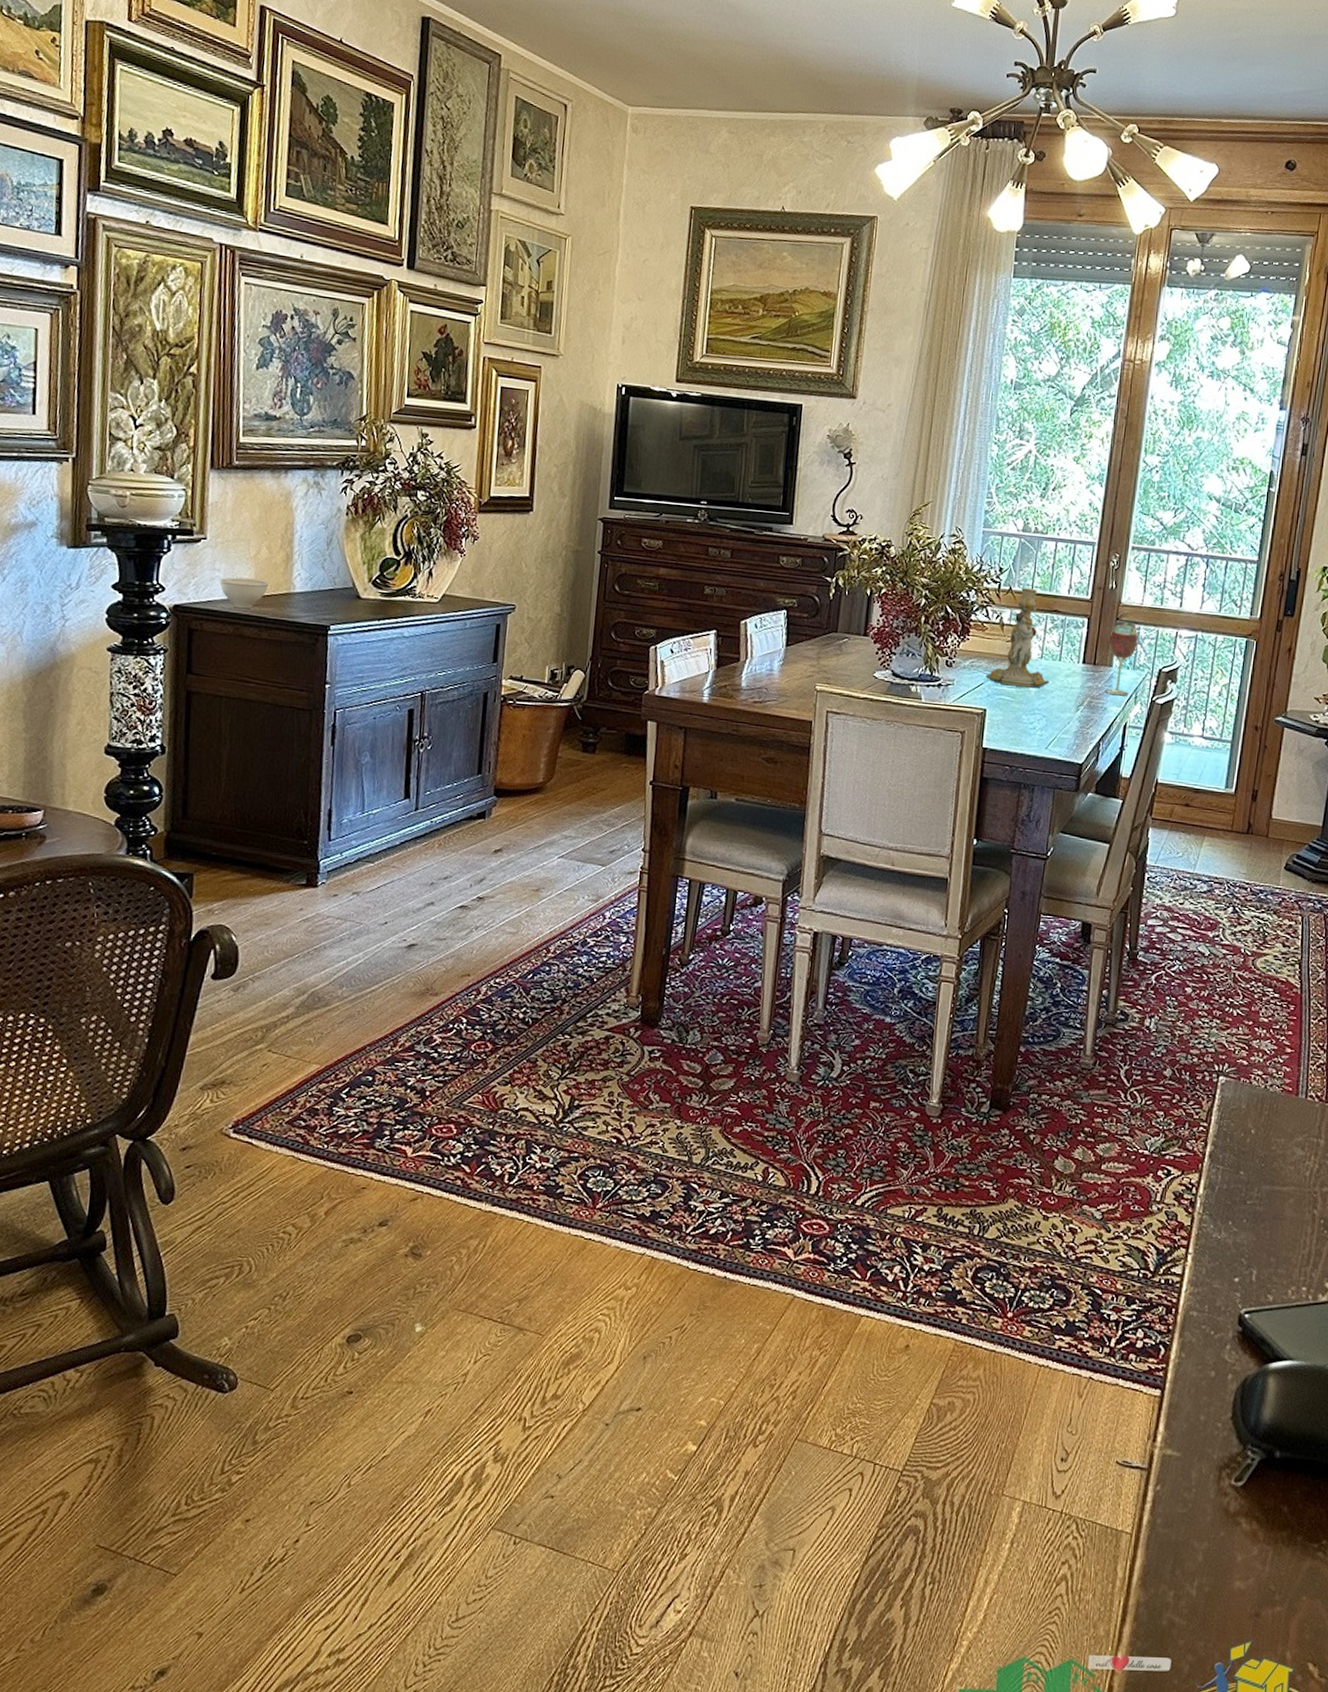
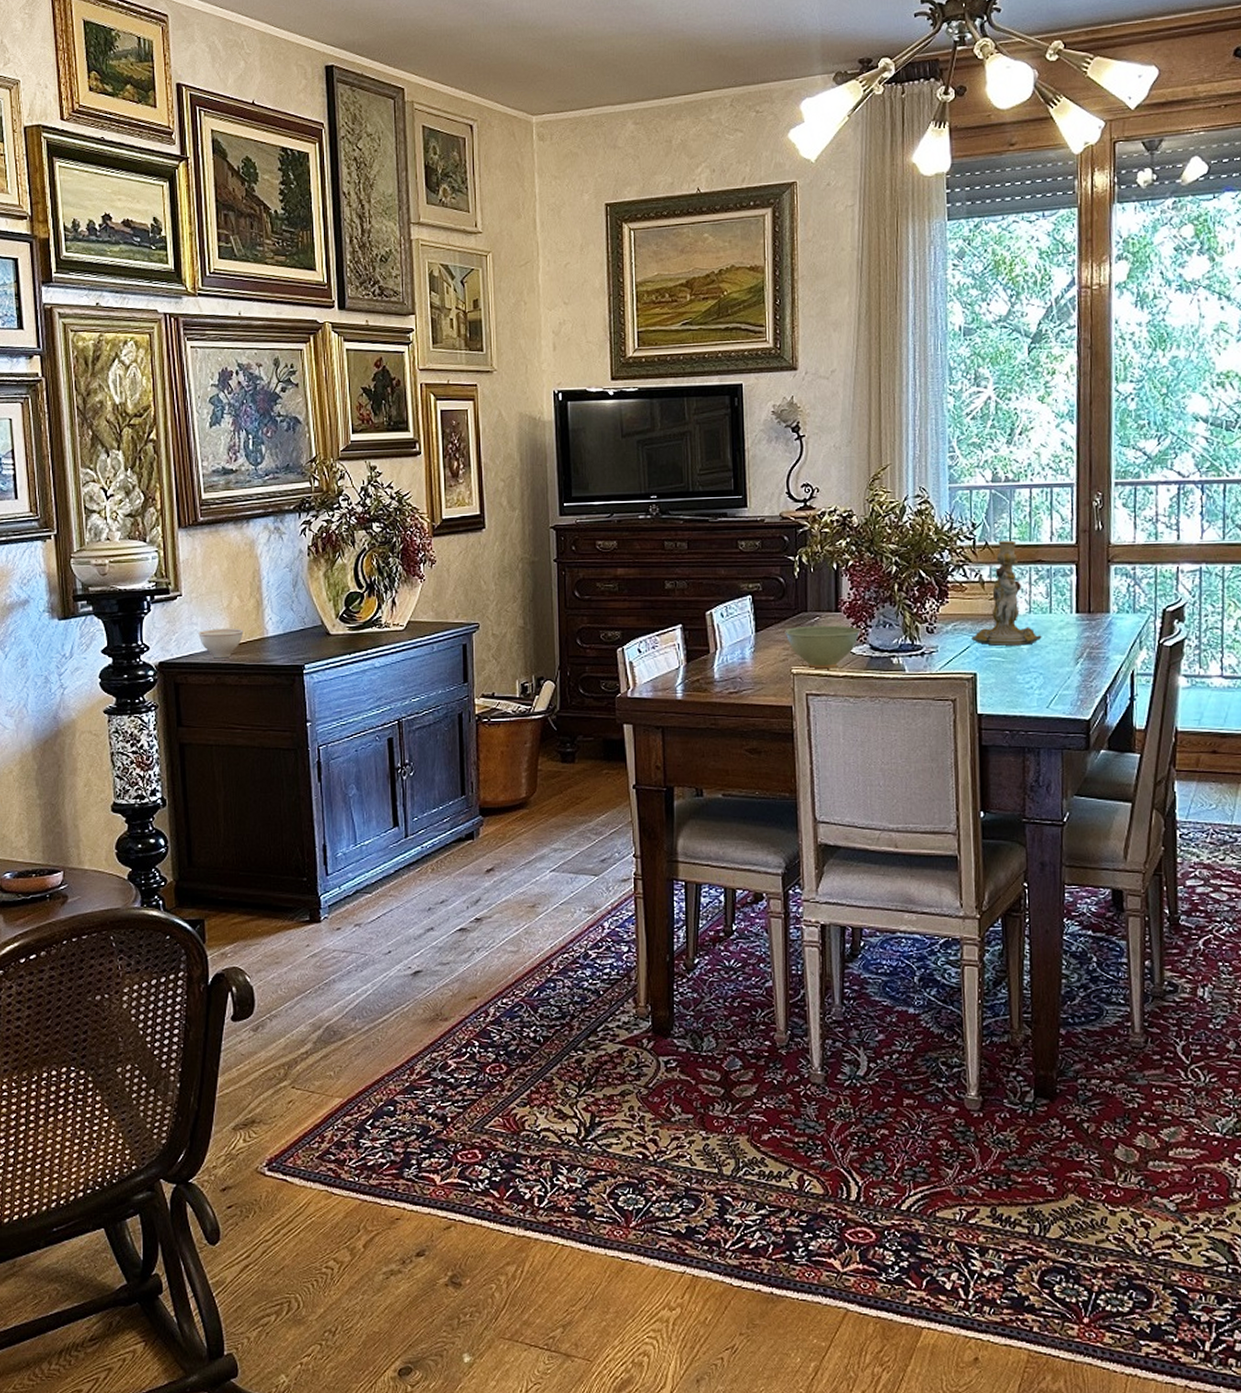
bowl: none [813,646,885,690] -> present [784,625,861,669]
wineglass: present [1105,621,1138,696] -> none [1102,562,1135,643]

